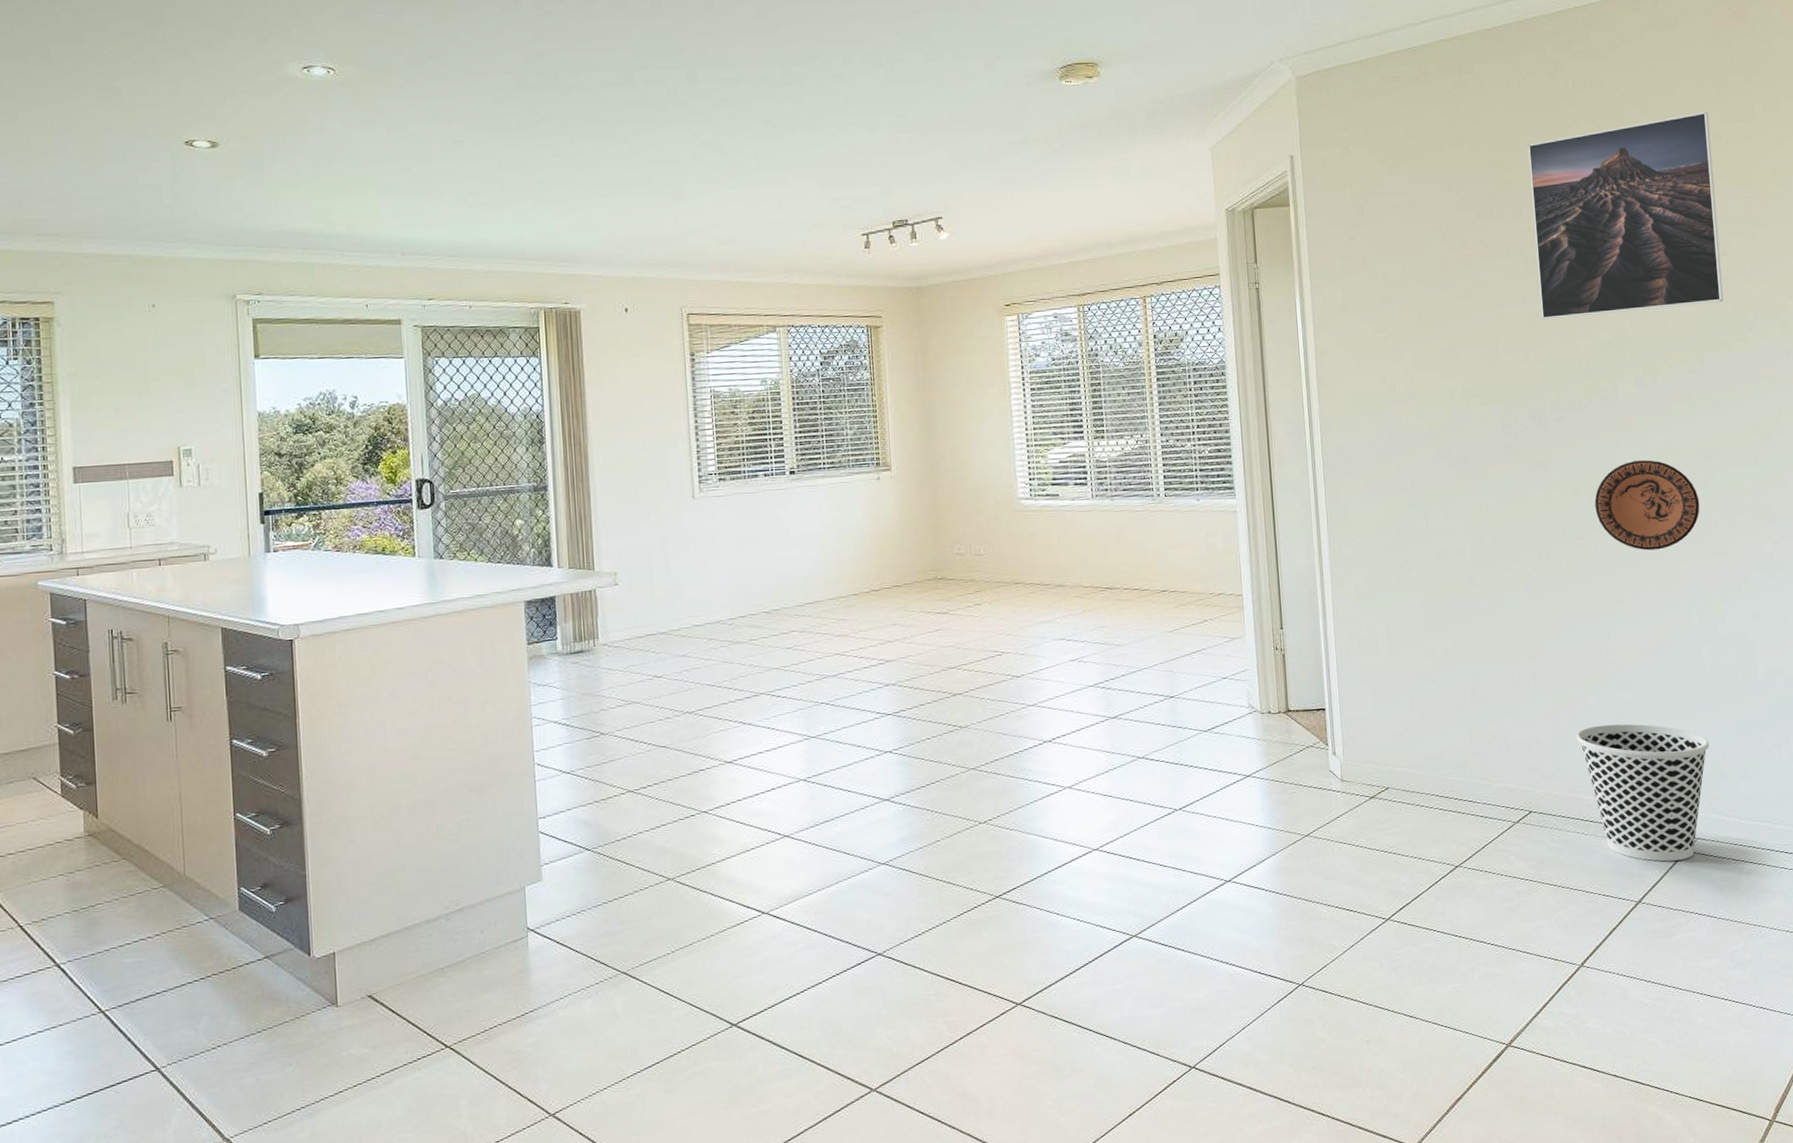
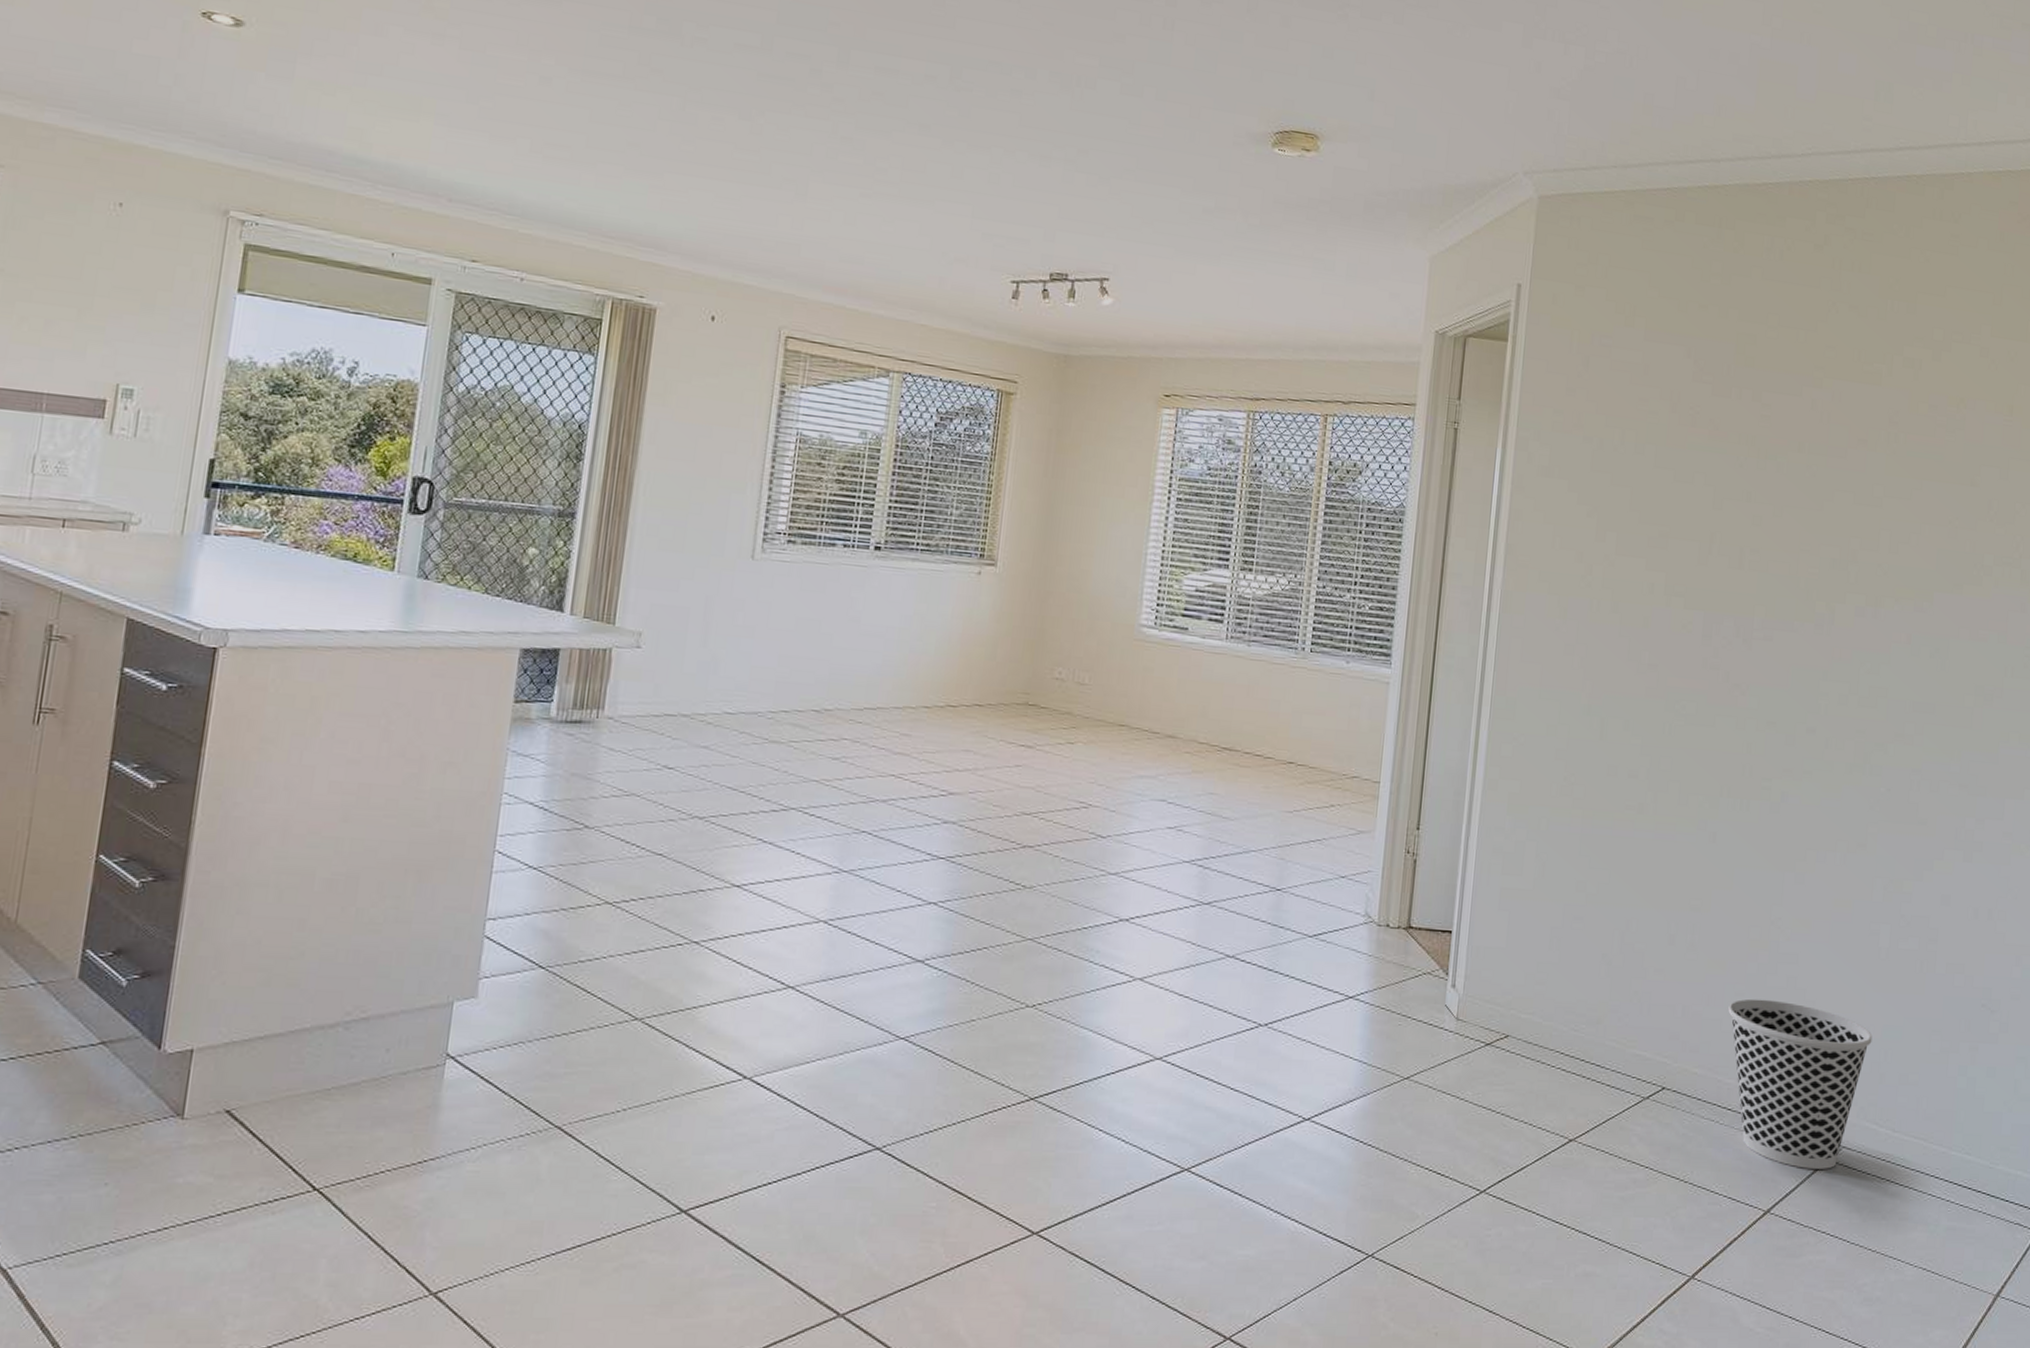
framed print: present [1528,111,1724,320] -> none [1765,321,1979,538]
decorative plate: present [1594,460,1700,551] -> none [1789,700,1904,807]

